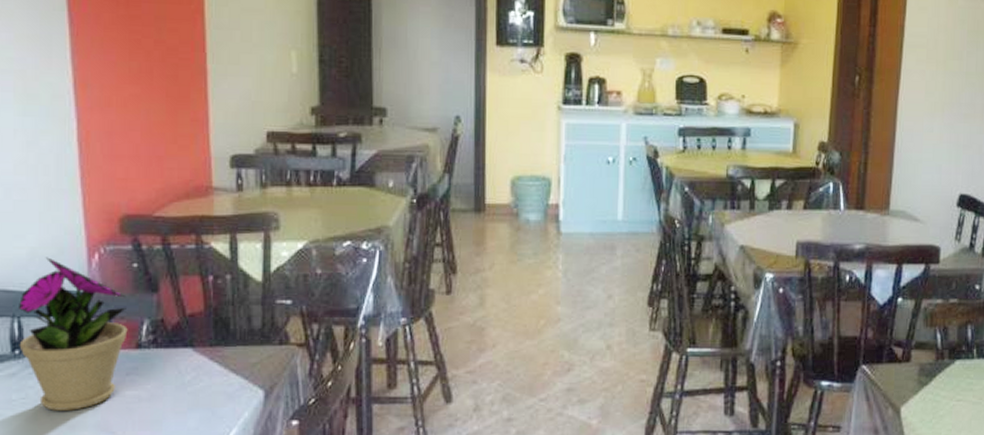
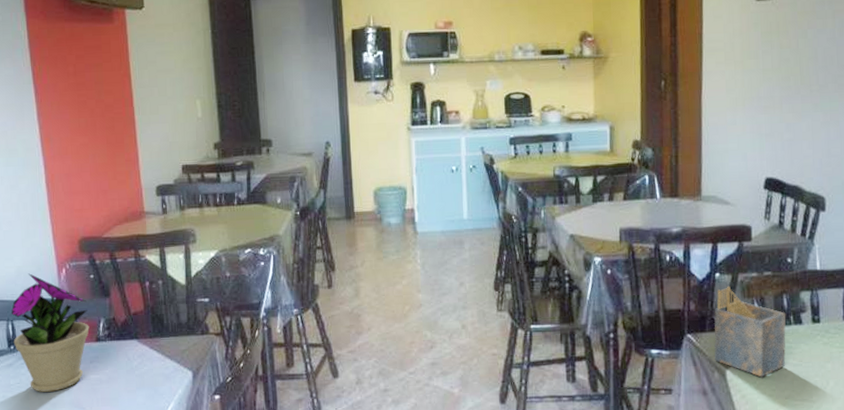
napkin holder: none [889,312,970,416] -> present [713,286,786,377]

